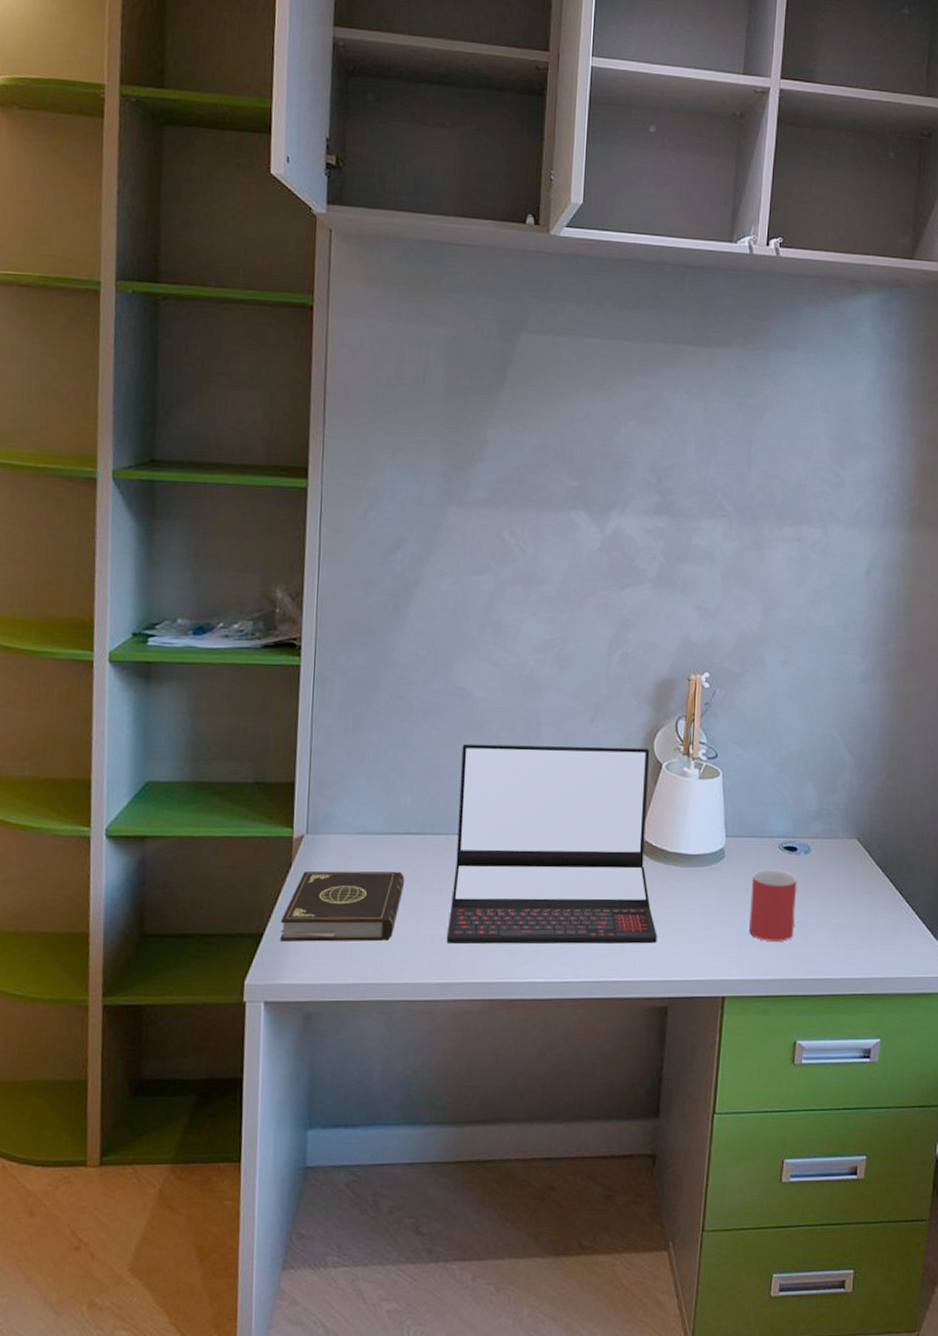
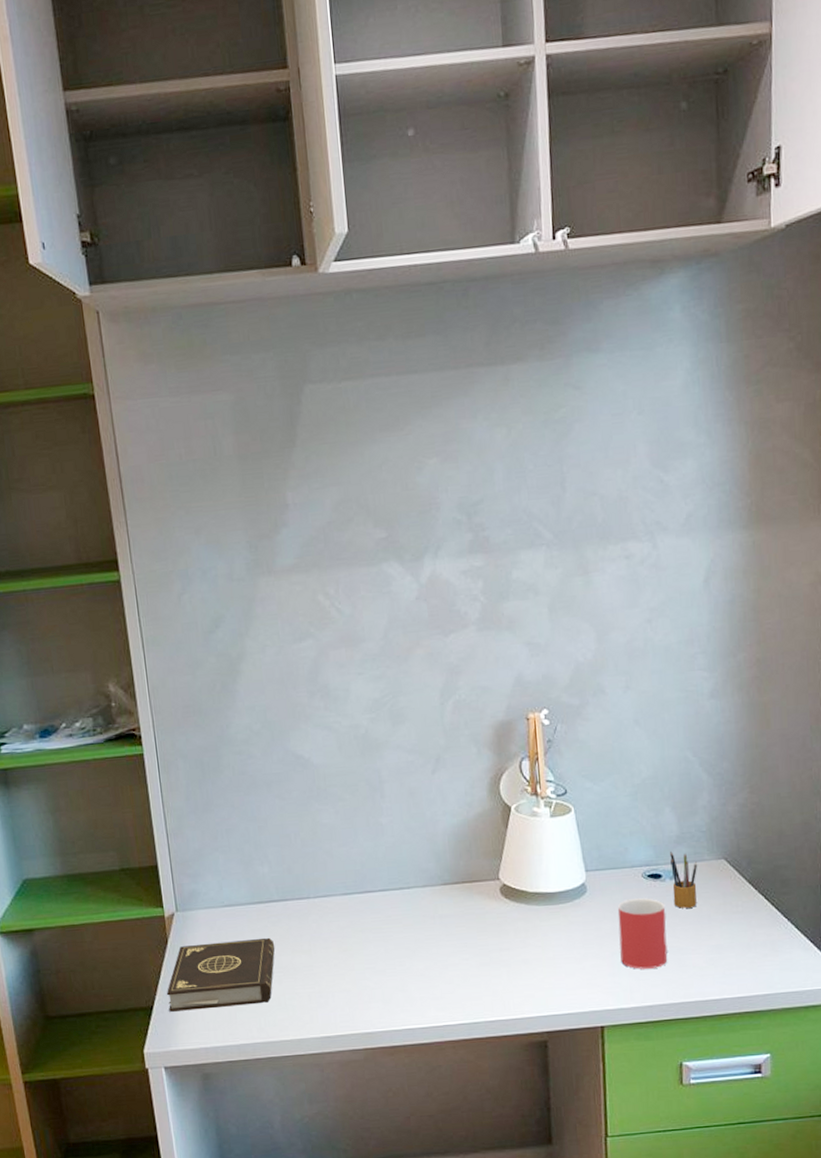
laptop: present [446,743,657,945] -> none [309,793,528,1000]
pencil box: none [805,826,832,884] -> present [670,852,698,908]

